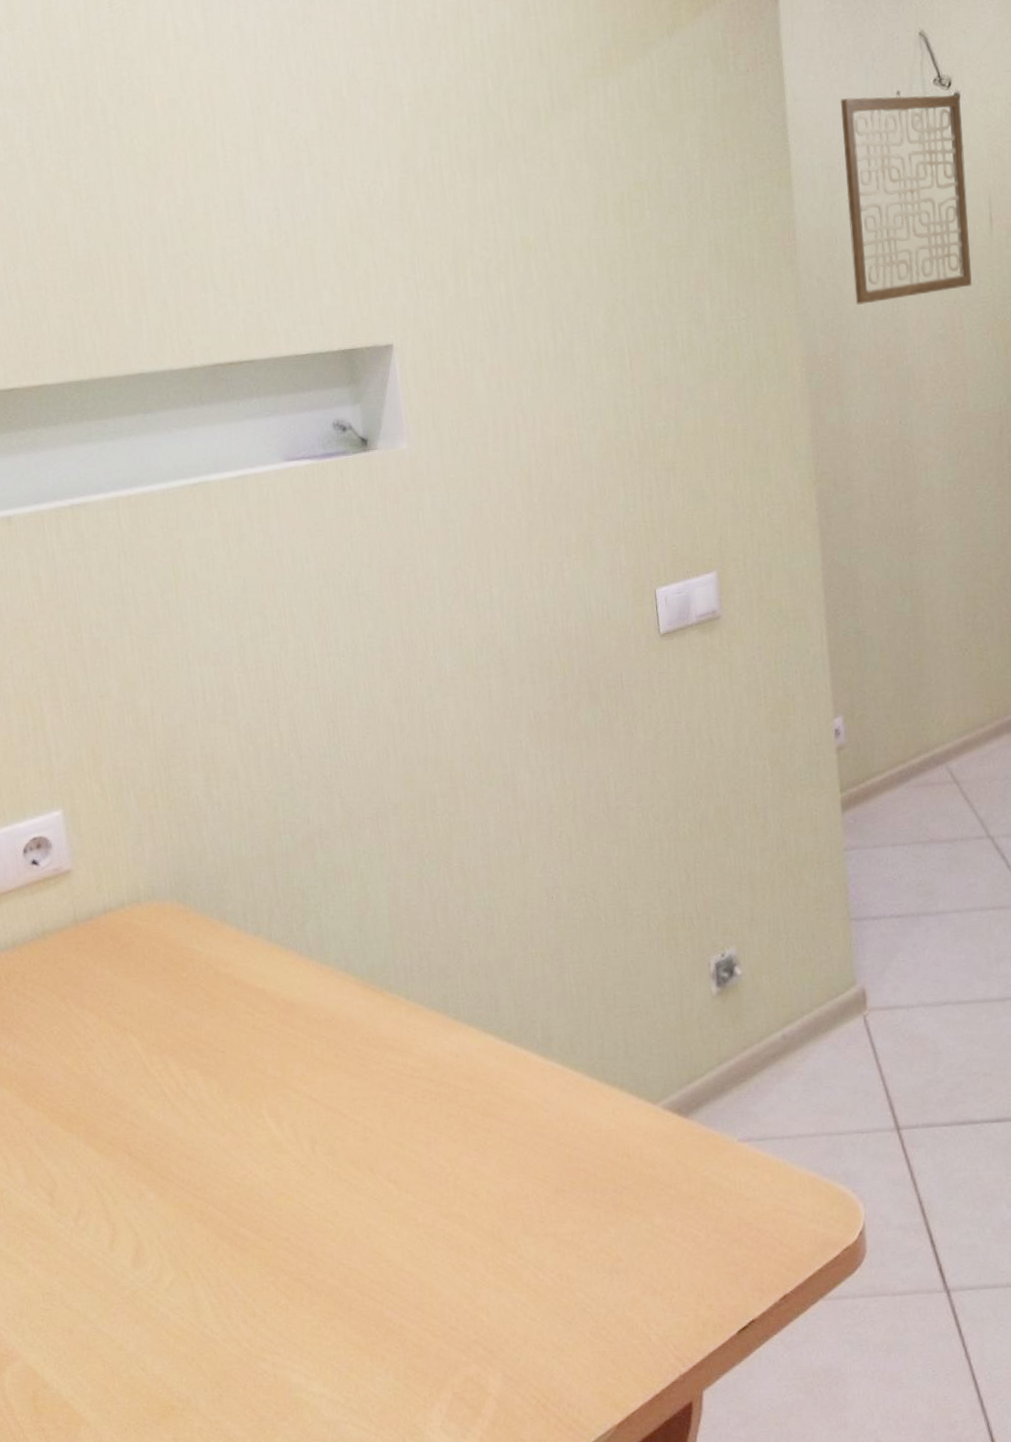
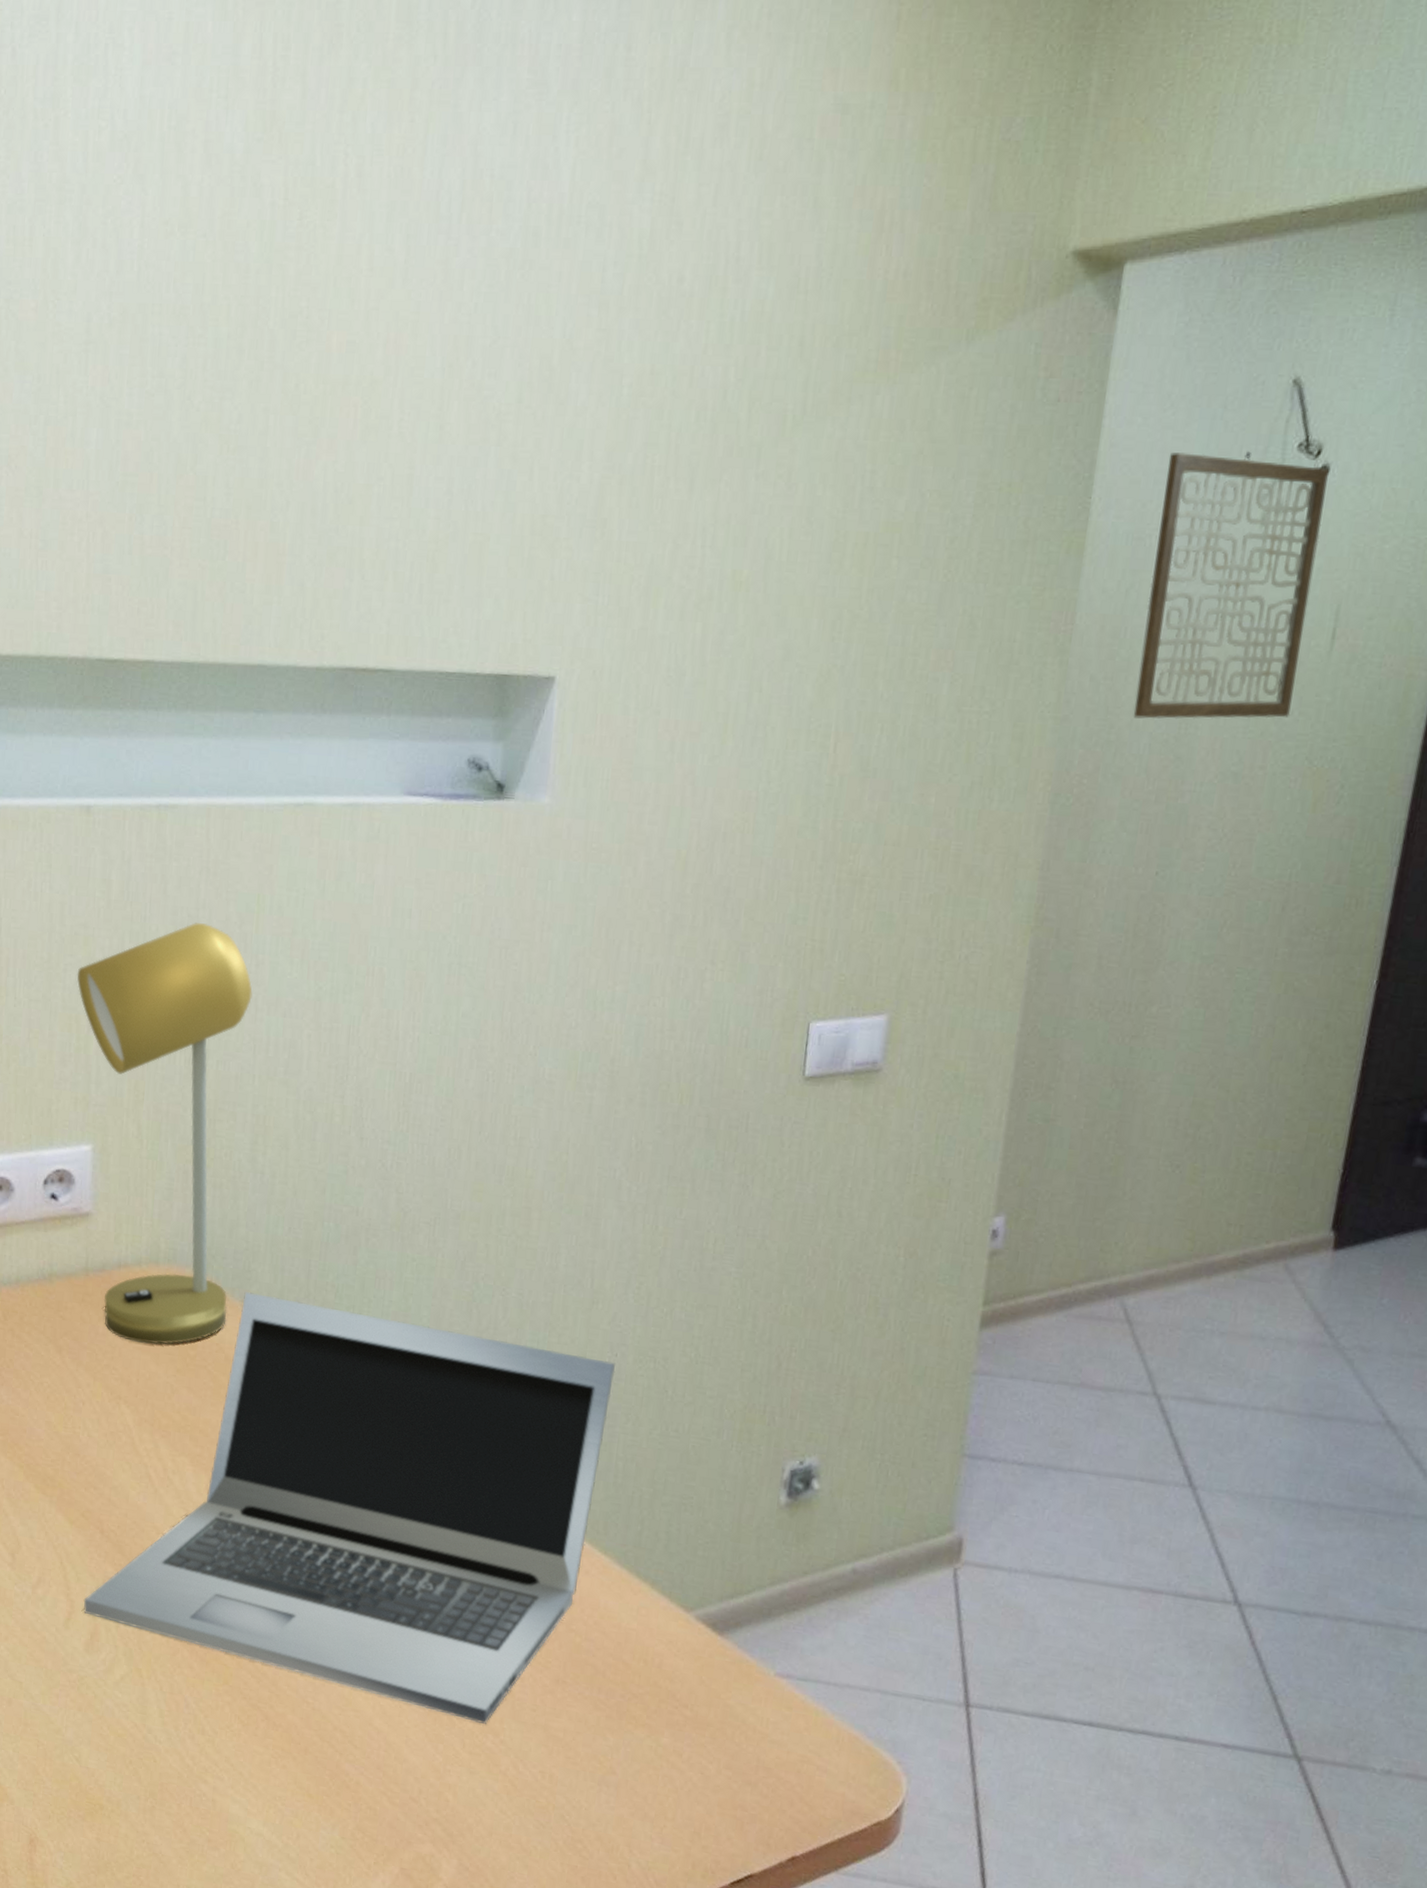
desk lamp: none [22,599,210,976] -> present [77,923,253,1344]
laptop: none [123,904,558,1245] -> present [83,1292,615,1724]

